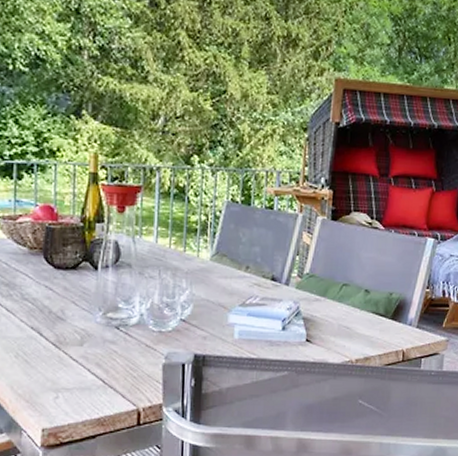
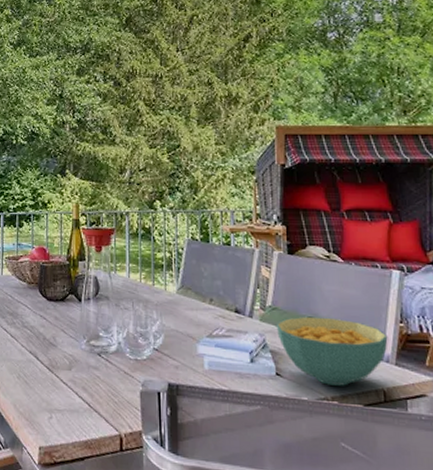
cereal bowl: none [311,284,414,349] -> present [276,317,388,386]

